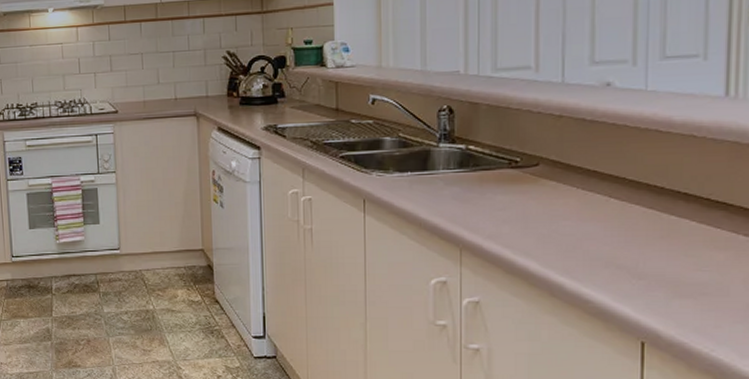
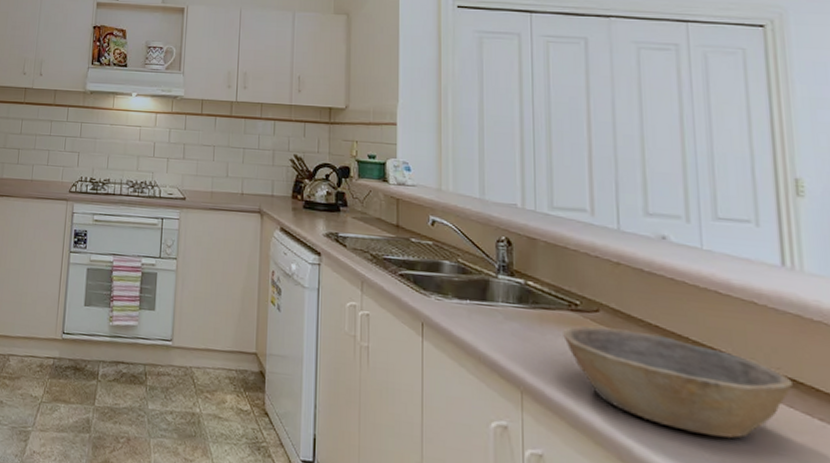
bowl: none [502,179,722,264] -> present [563,326,792,438]

